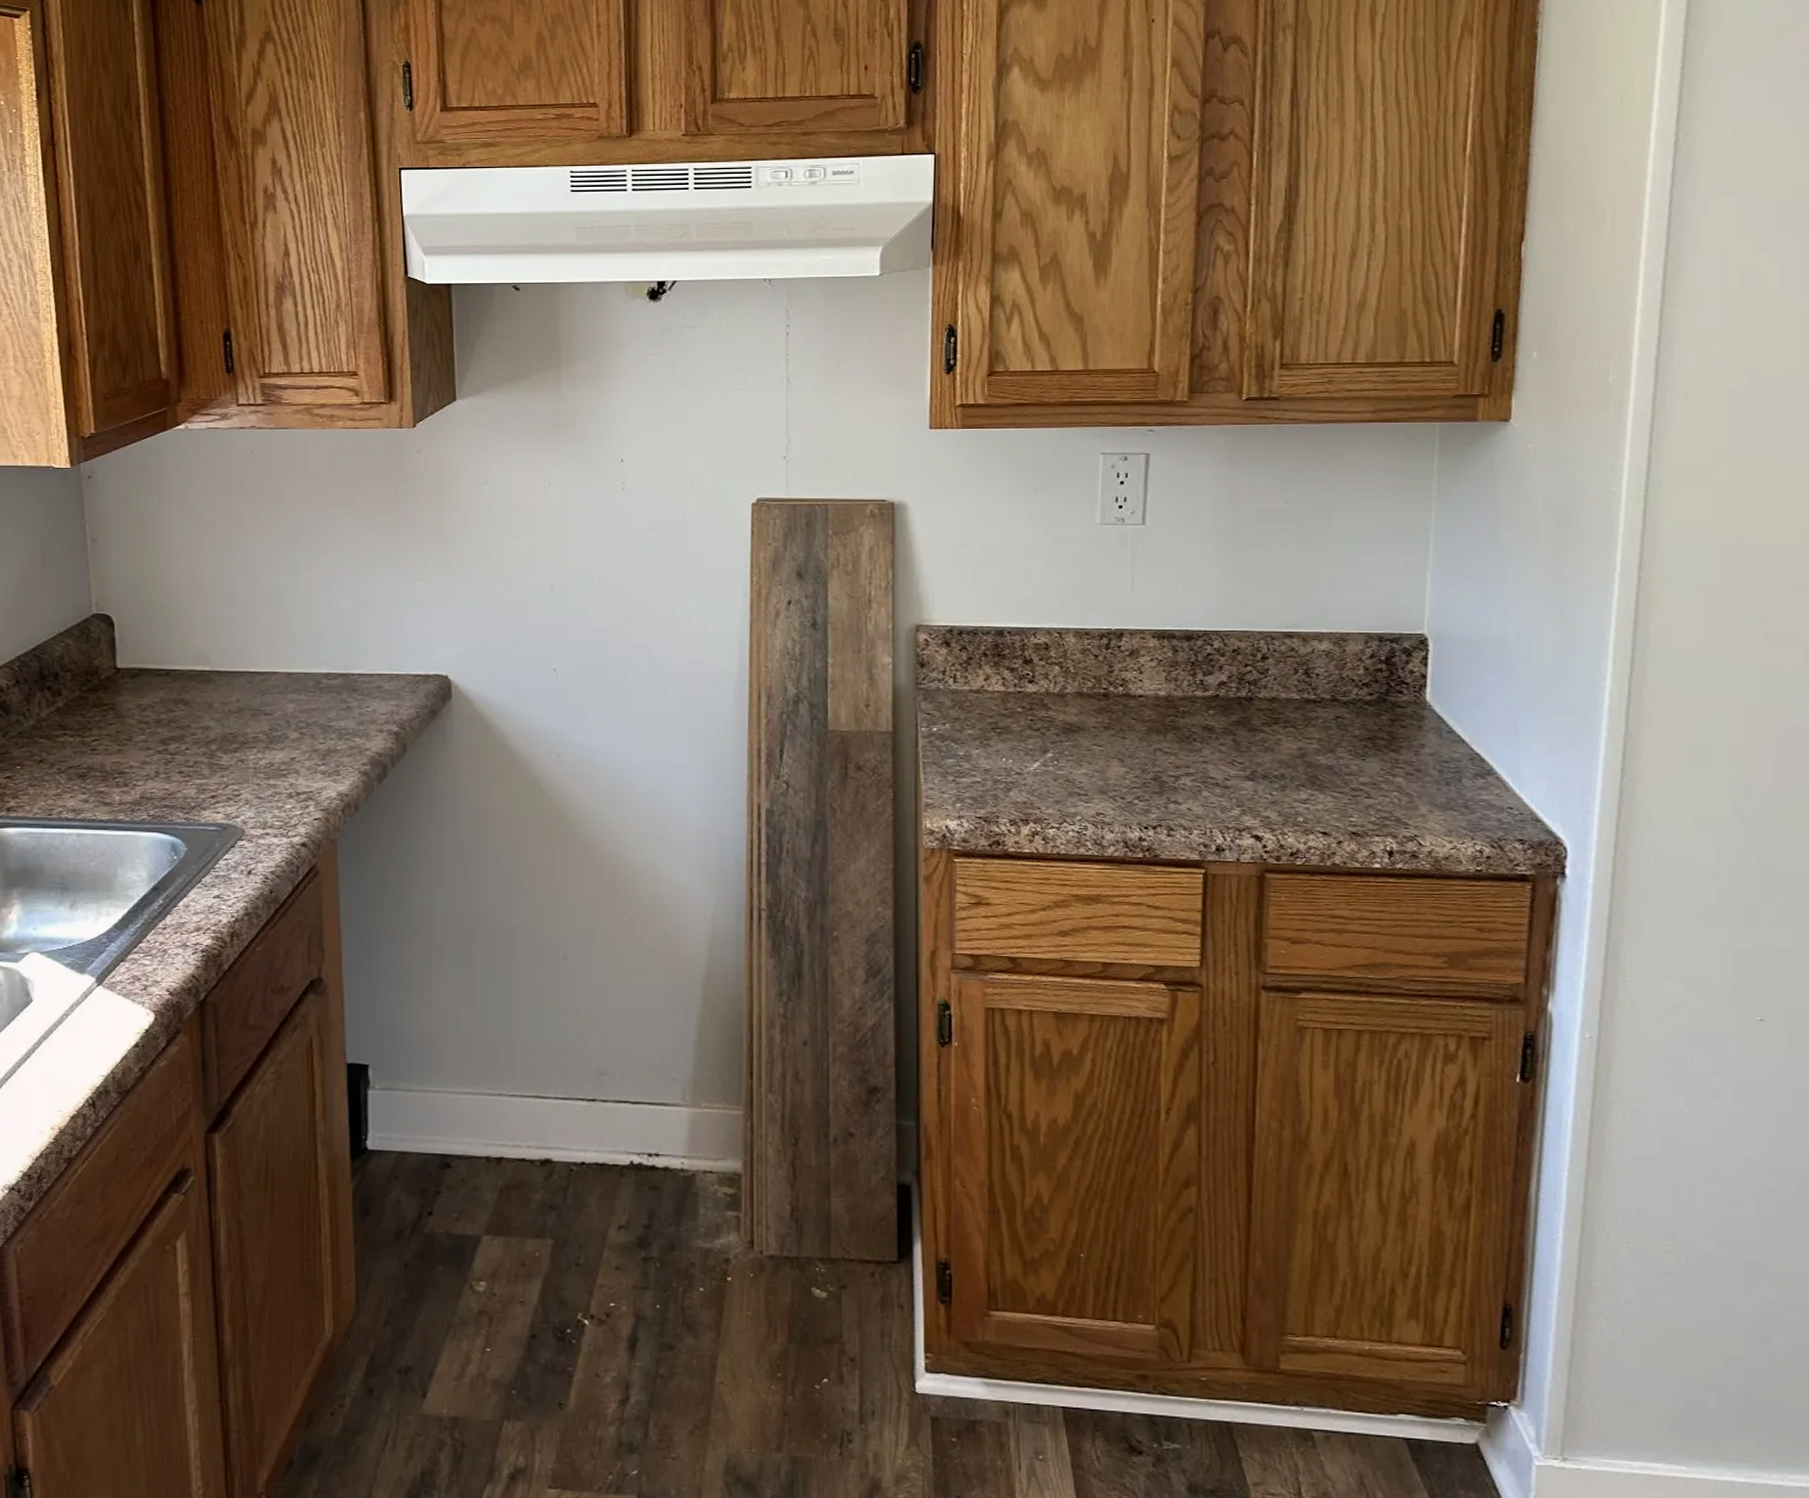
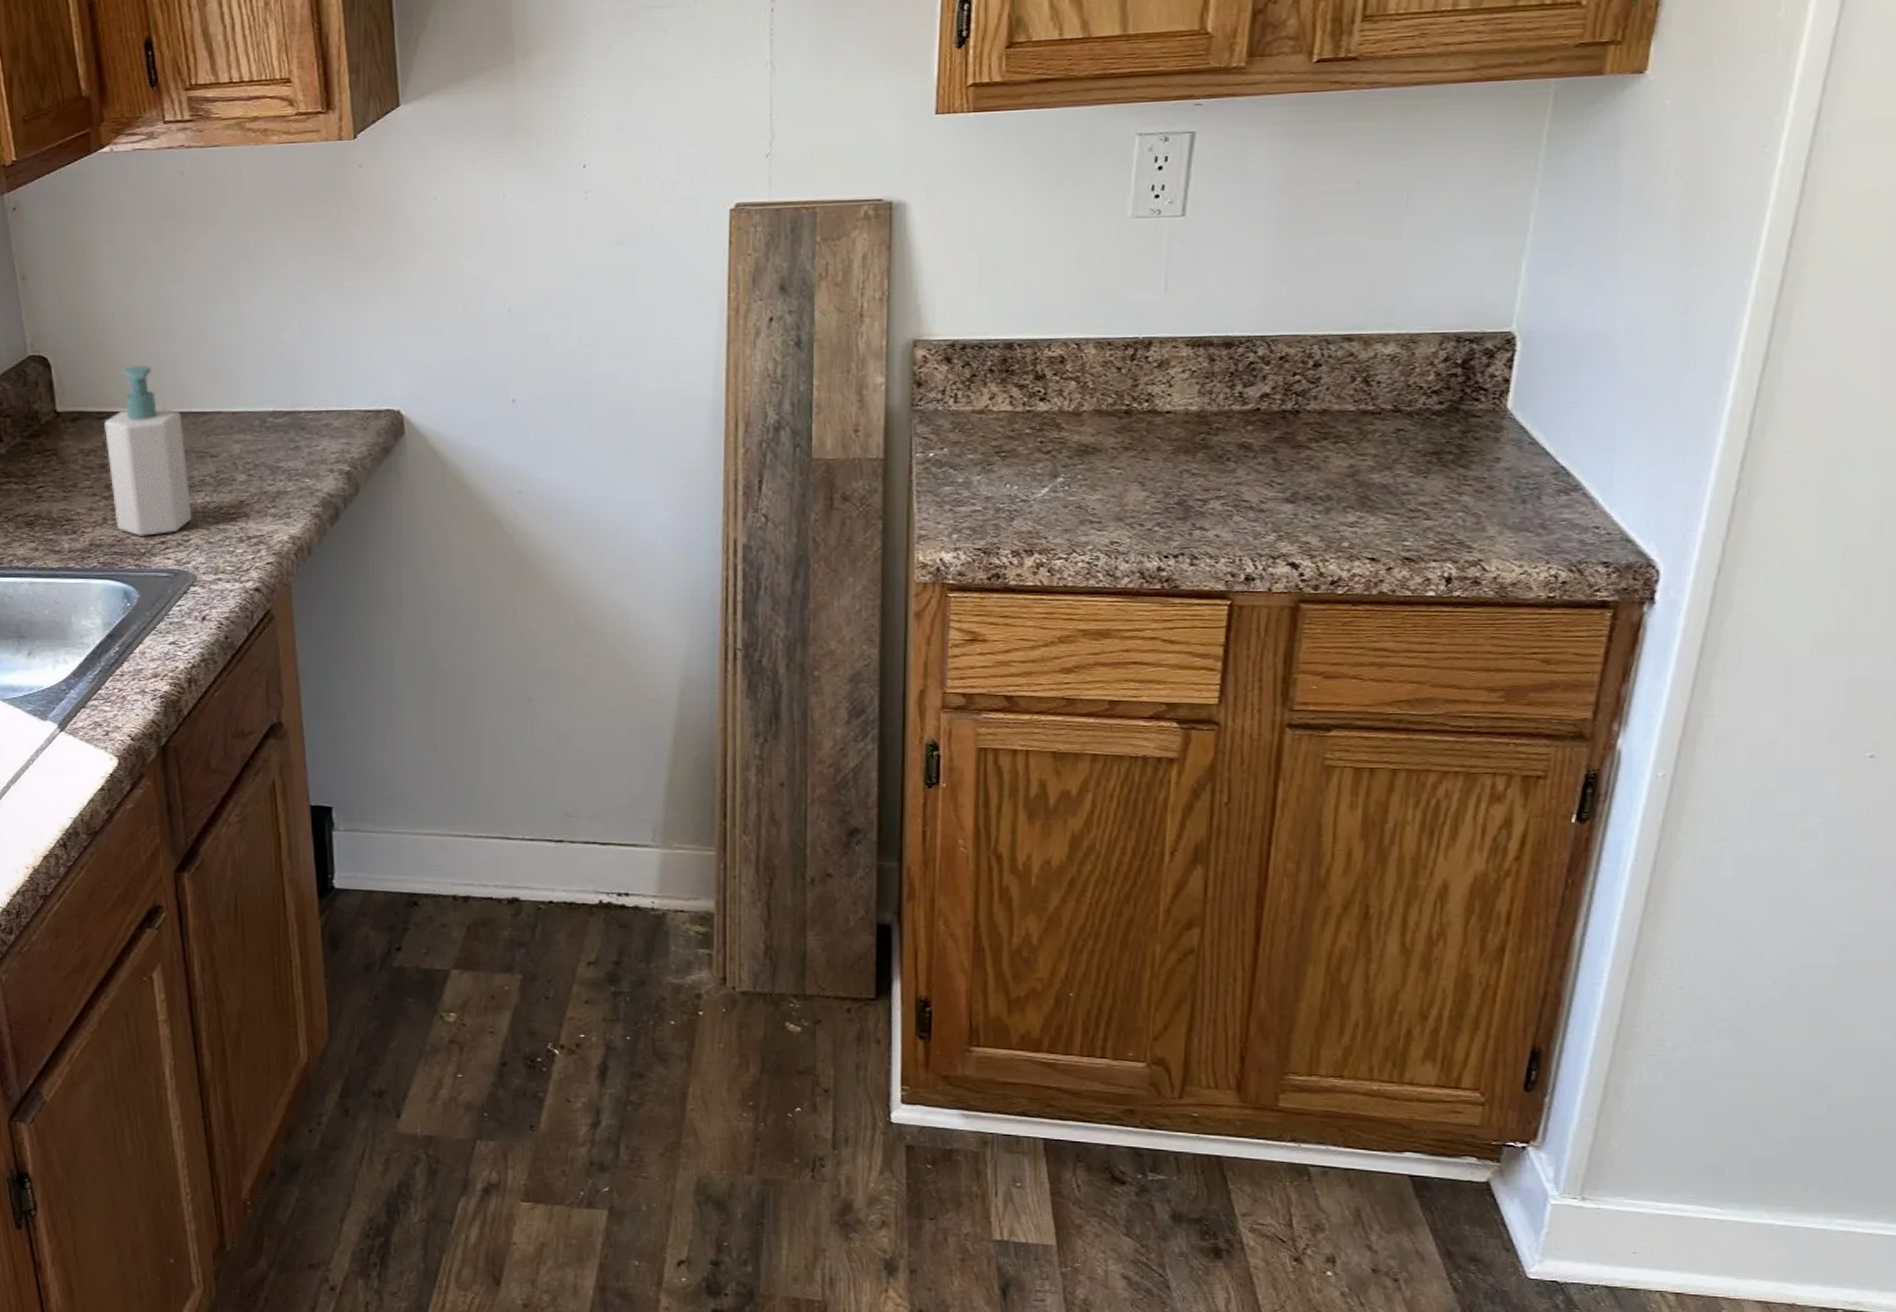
soap bottle: none [163,625,244,791] -> present [104,364,193,537]

